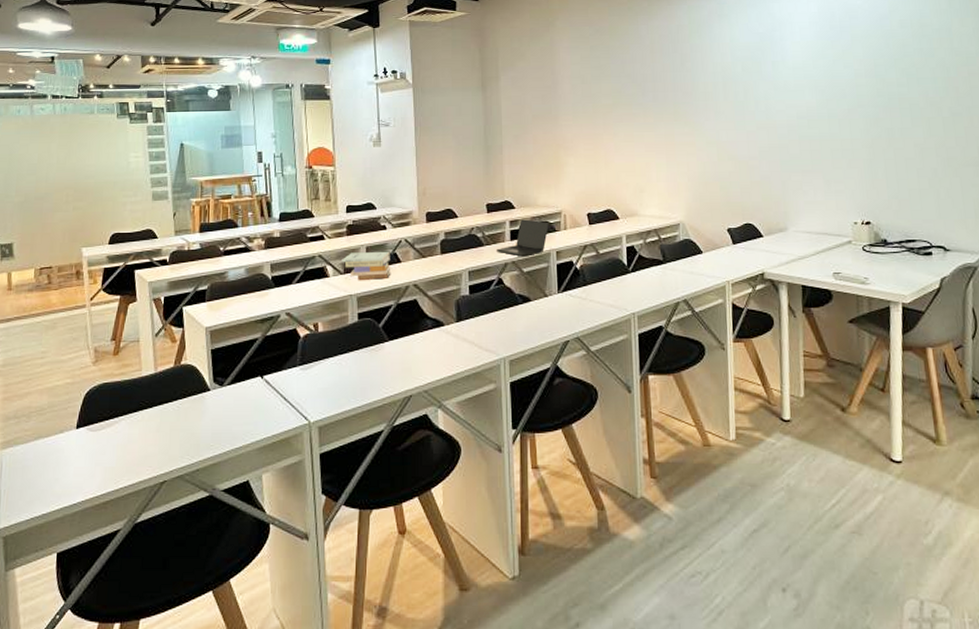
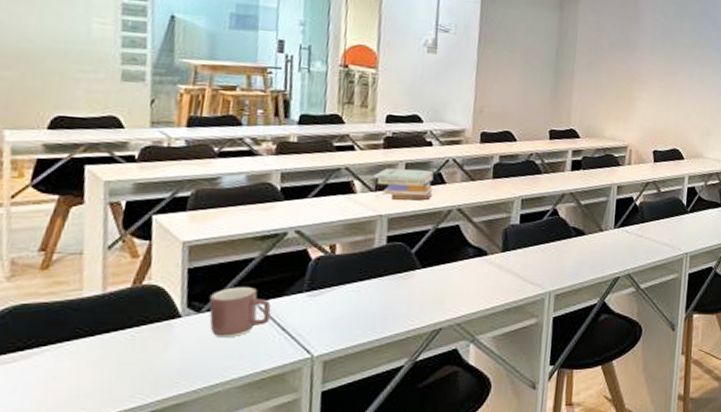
mug: none [228,362,274,407] -> present [209,286,271,338]
laptop: present [497,219,549,257] -> none [555,150,613,189]

